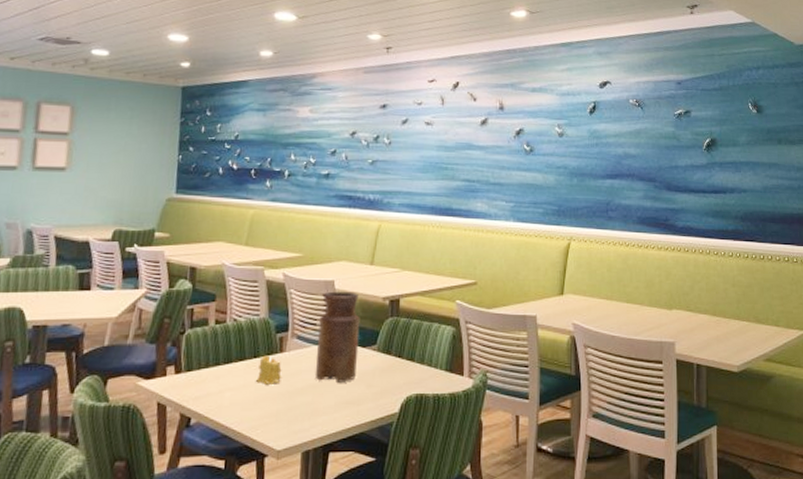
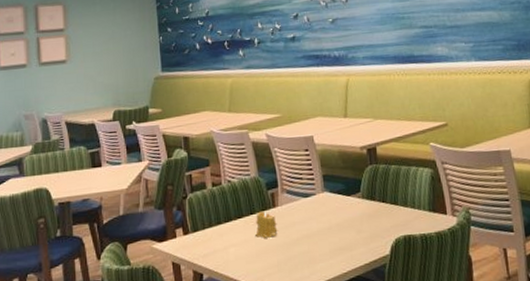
vase: present [314,291,360,383] -> none [304,144,345,231]

